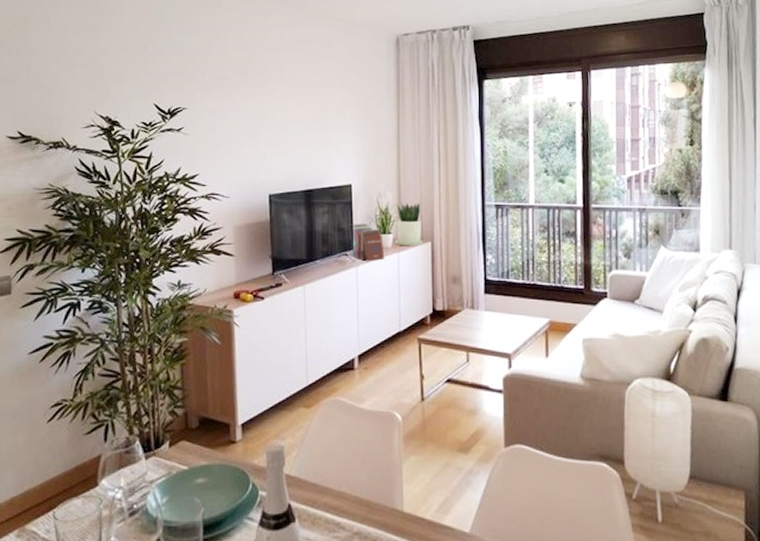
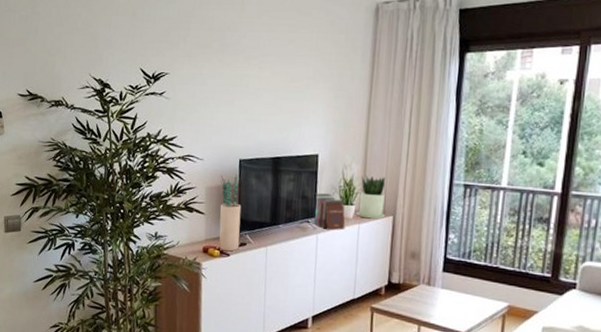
vase: none [250,211,275,294] -> present [219,175,242,252]

